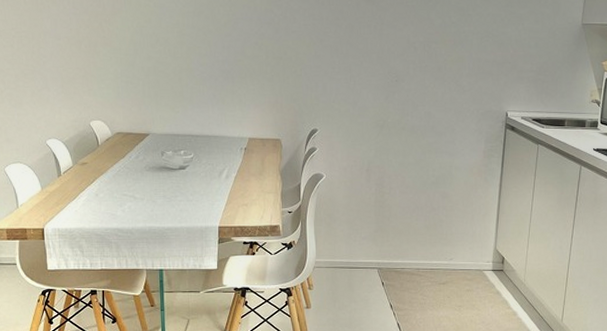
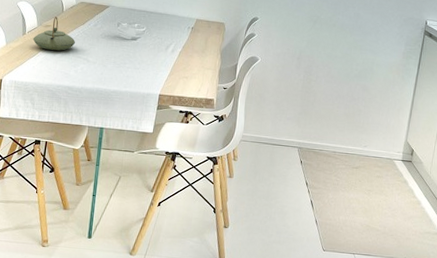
teapot: none [70,152,118,190] -> present [32,16,76,51]

